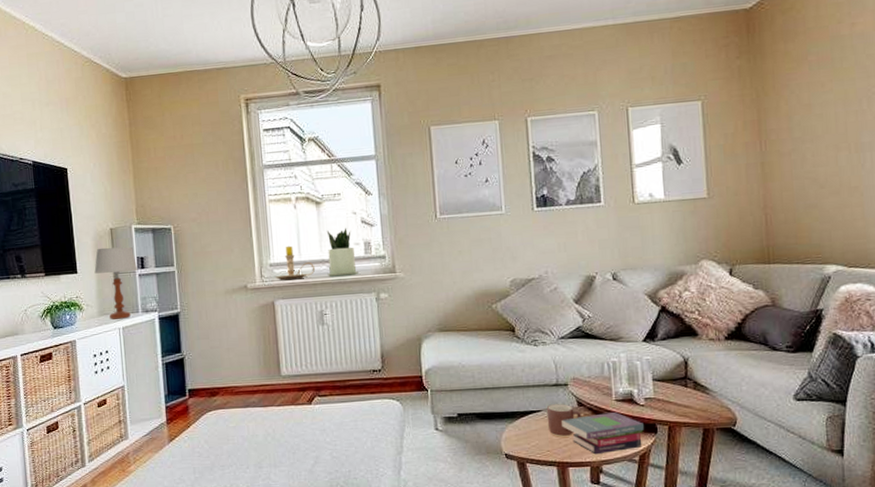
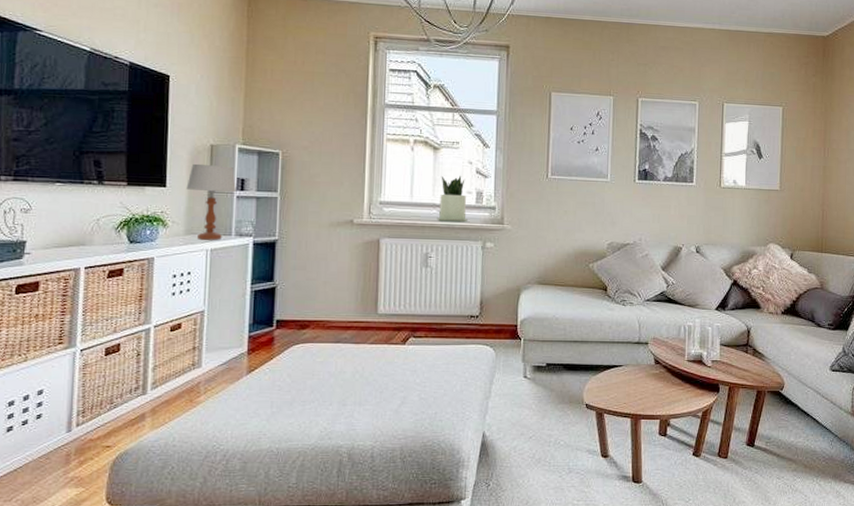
candlestick: present [276,245,316,281] -> none [384,186,426,220]
mug: present [546,404,581,437] -> none [626,360,657,391]
books: present [561,411,644,454] -> none [639,370,709,408]

